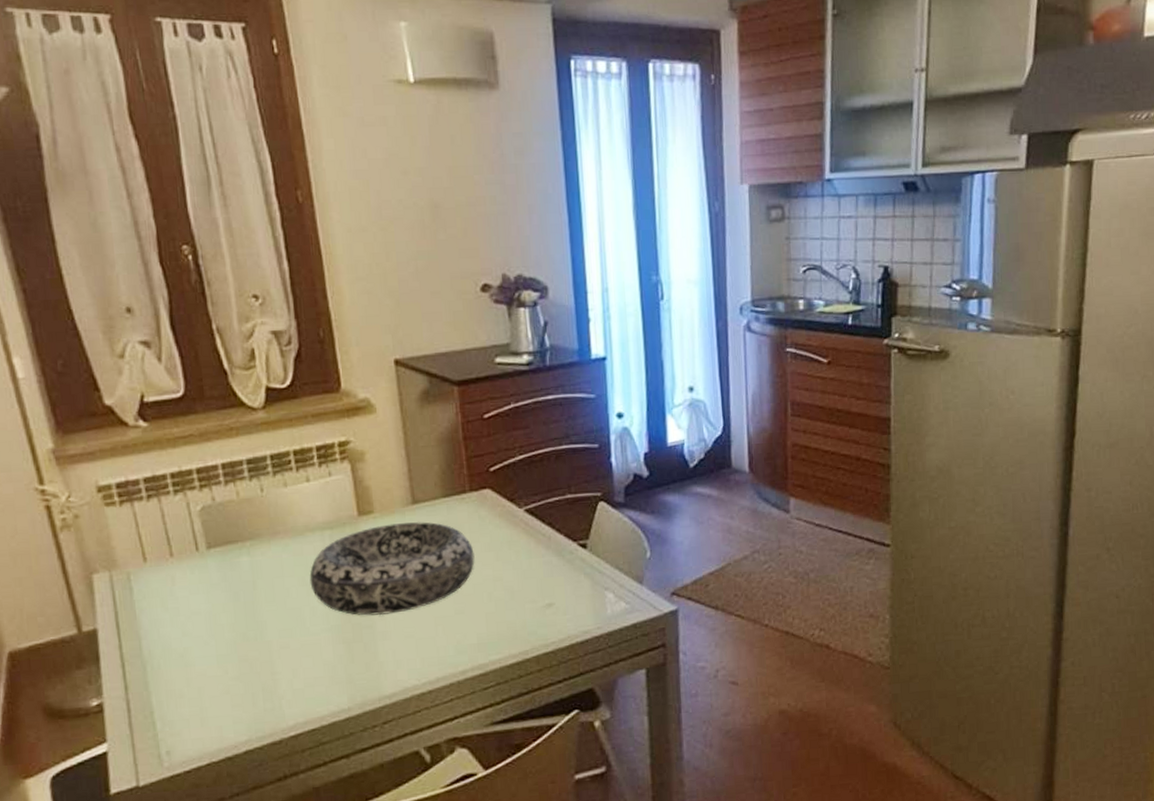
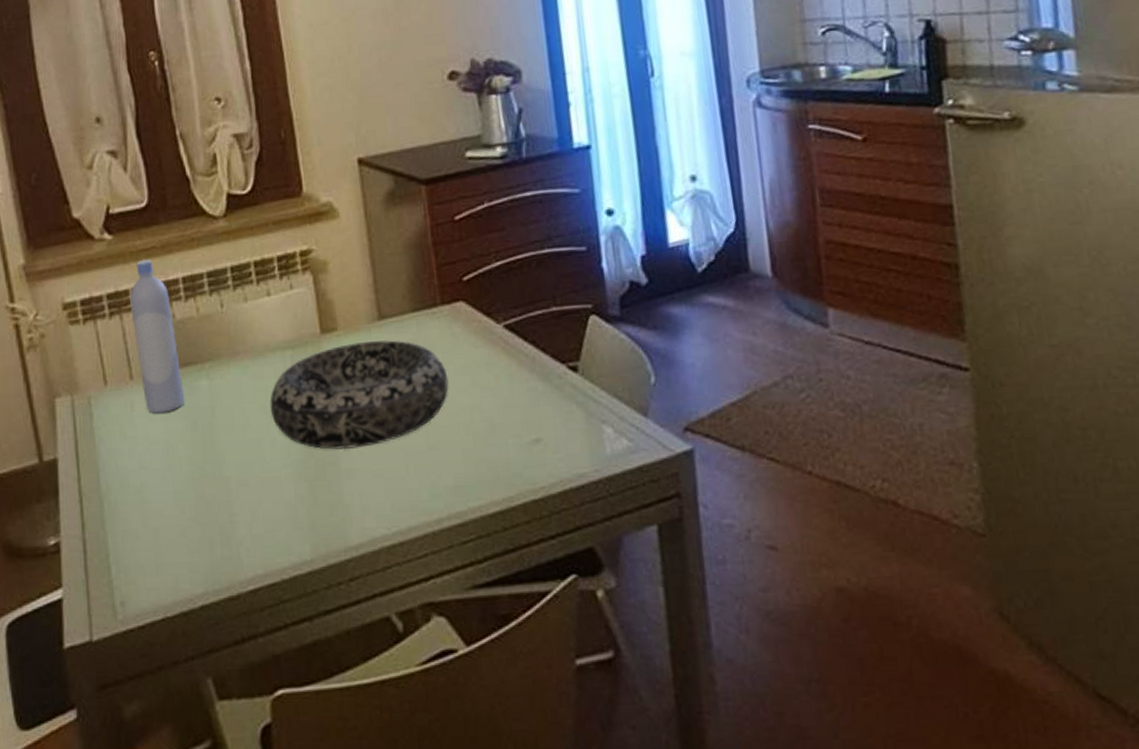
bottle: none [168,446,226,587] -> present [130,259,185,414]

